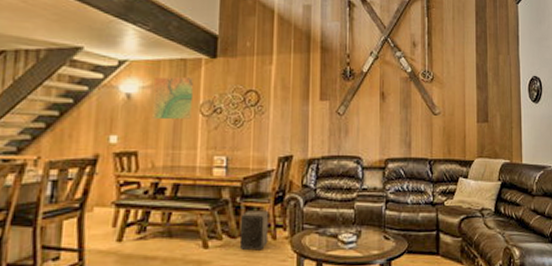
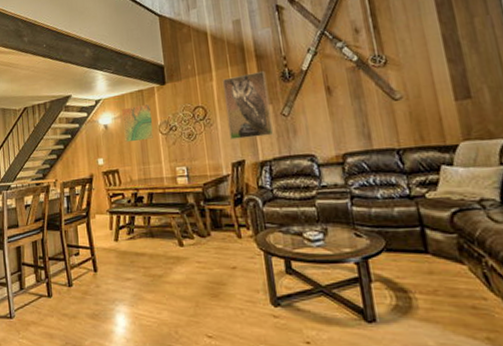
speaker: present [239,210,269,250] -> none [206,211,235,248]
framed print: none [281,64,328,133] -> present [223,71,274,140]

